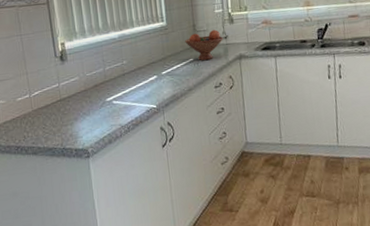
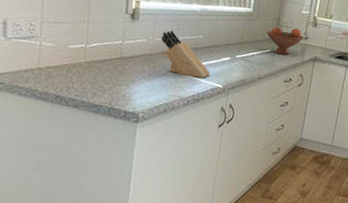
knife block: none [90,62,143,104] -> present [161,29,211,78]

